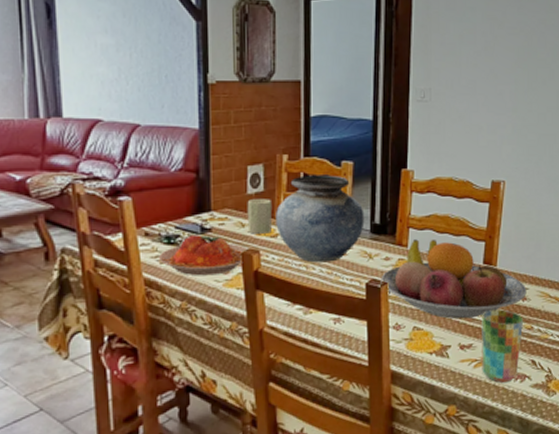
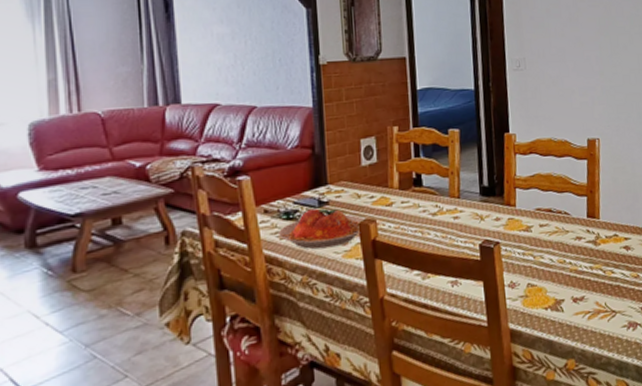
candle: present [247,199,273,234] -> none [362,169,387,204]
vase: present [276,175,365,263] -> none [389,143,474,228]
fruit bowl: present [380,239,527,319] -> none [493,197,630,273]
cup: present [482,309,523,383] -> none [590,260,630,333]

